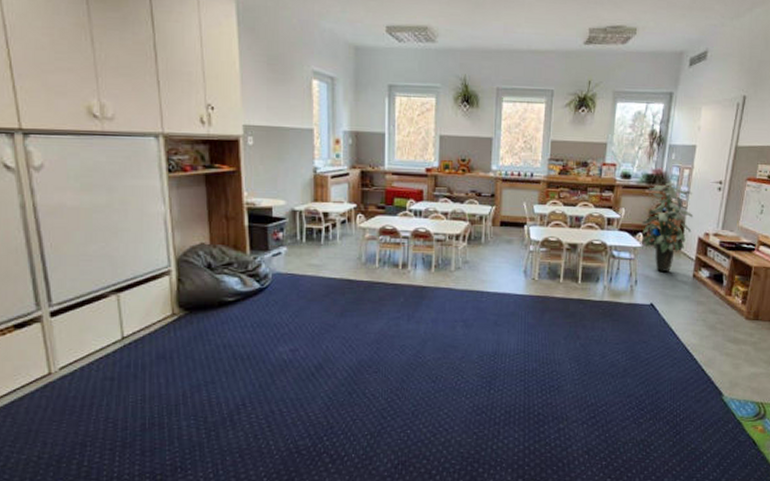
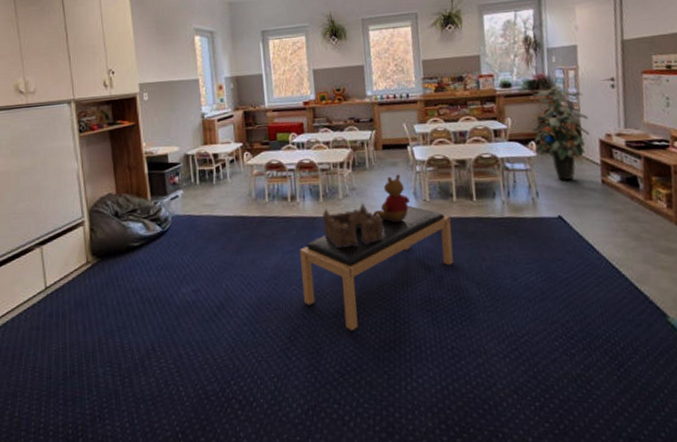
bench: none [405,282,555,395] -> present [300,205,454,330]
toy castle: none [431,276,491,319] -> present [321,202,384,249]
stuffed bear: none [482,252,519,297] -> present [372,174,410,222]

